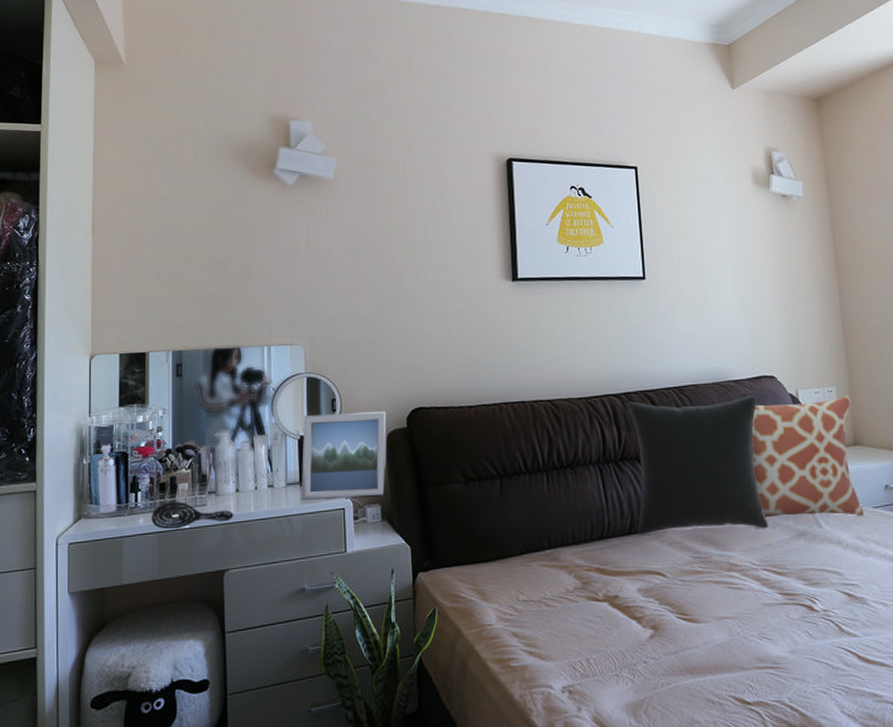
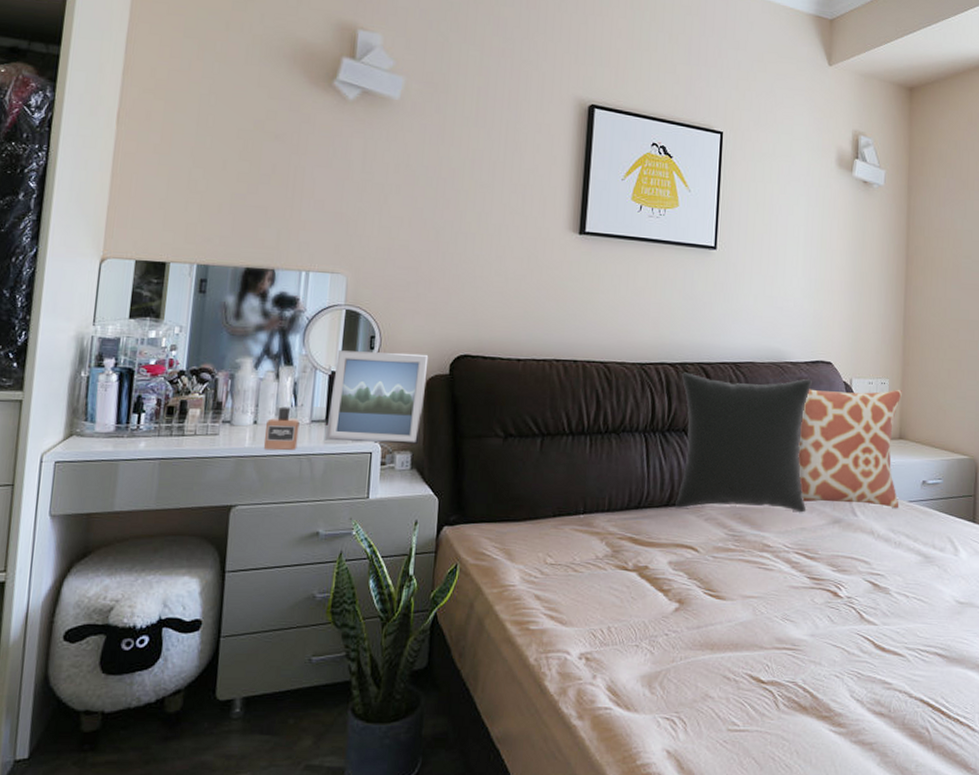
hairbrush: present [151,502,234,530] -> none [154,427,249,458]
perfume: none [246,473,277,516] -> present [263,406,300,451]

